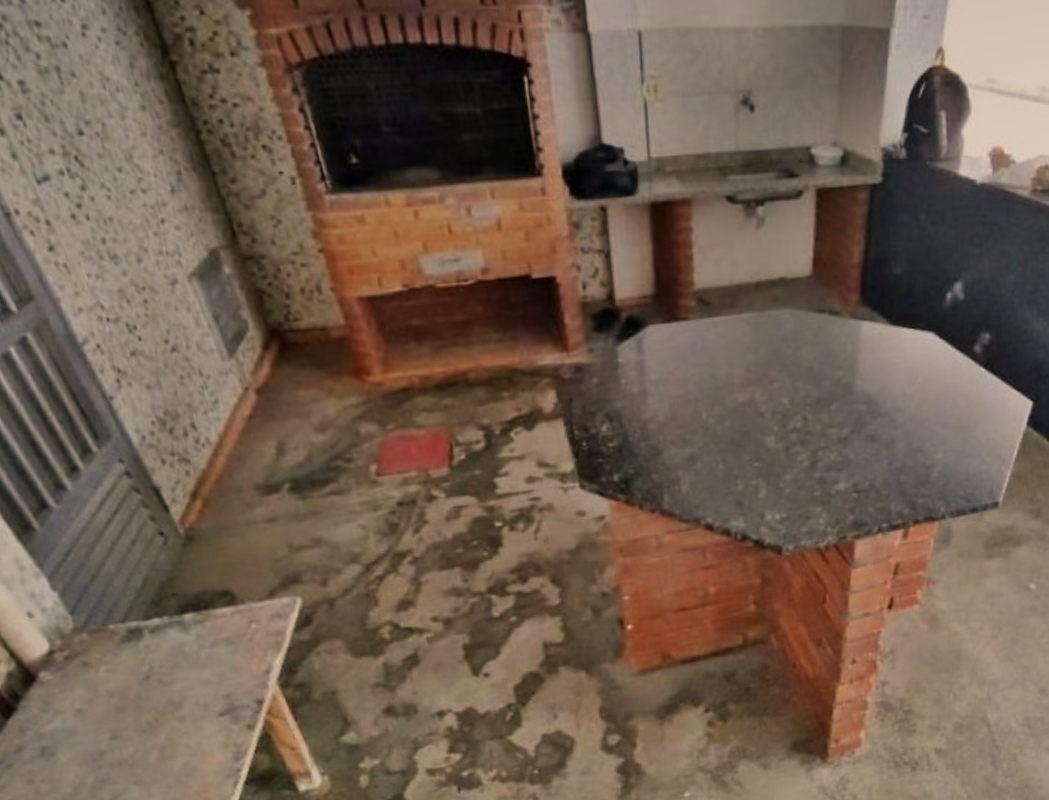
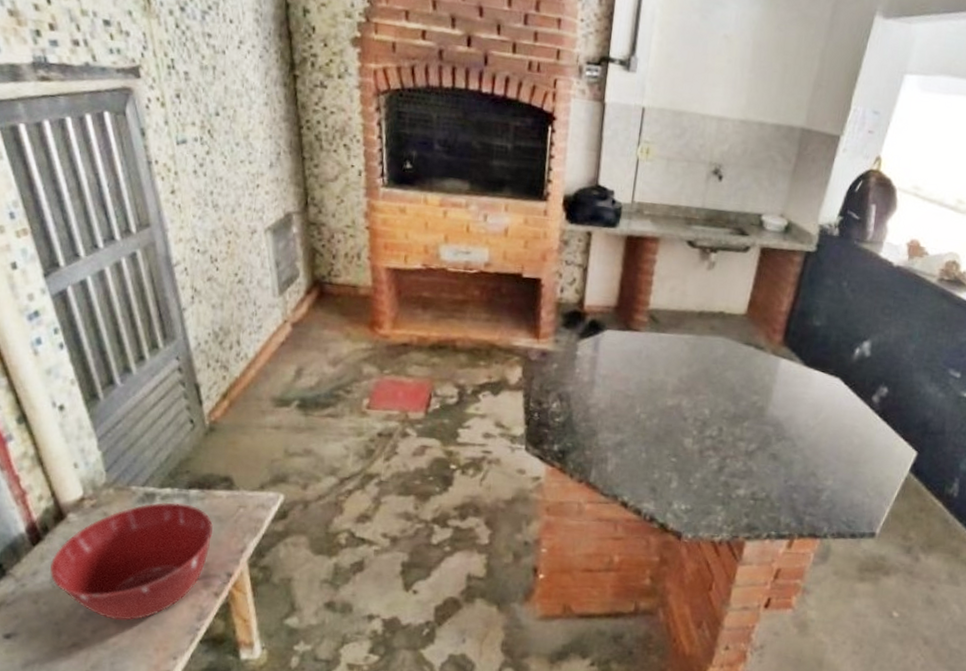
mixing bowl: none [35,631,227,782] -> present [50,502,213,621]

